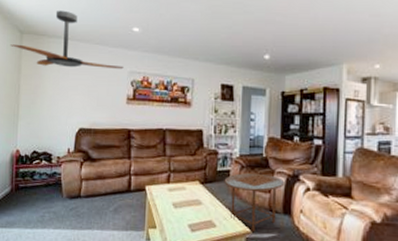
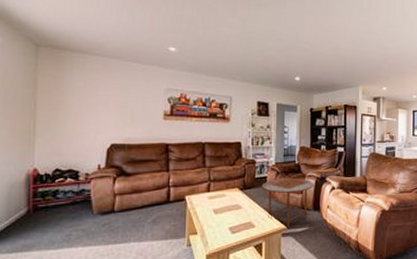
ceiling fan: present [10,10,124,70] -> none [22,25,160,87]

